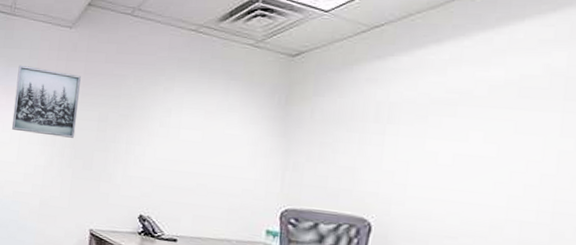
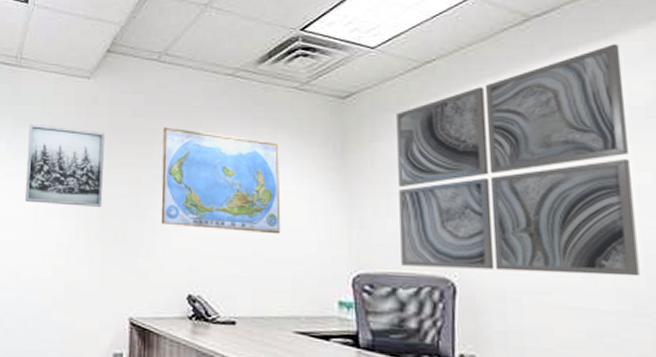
world map: none [122,73,229,171] -> present [160,127,281,235]
wall art: none [326,17,567,231] -> present [396,44,640,277]

